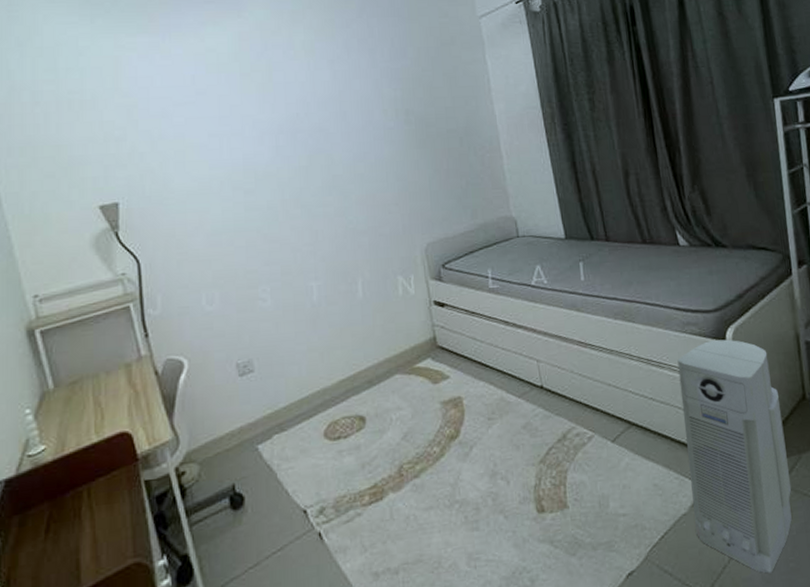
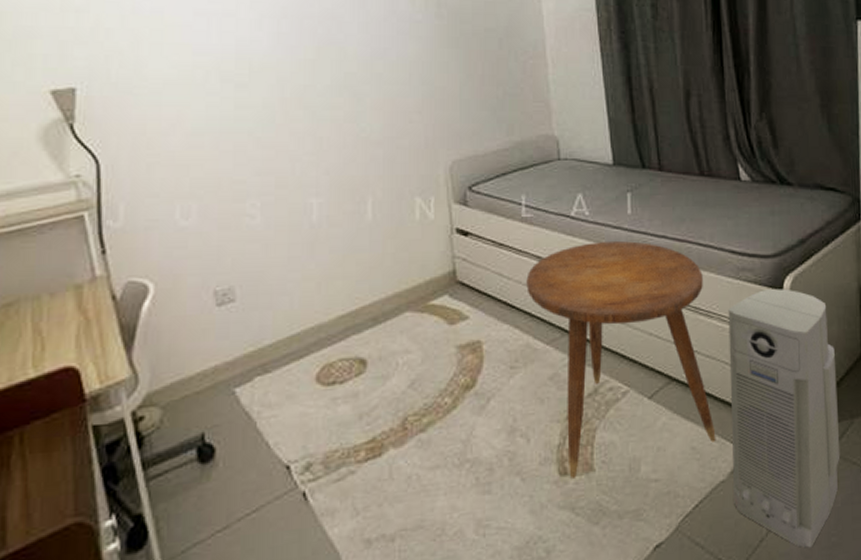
side table: none [497,304,676,515] -> present [526,241,716,479]

